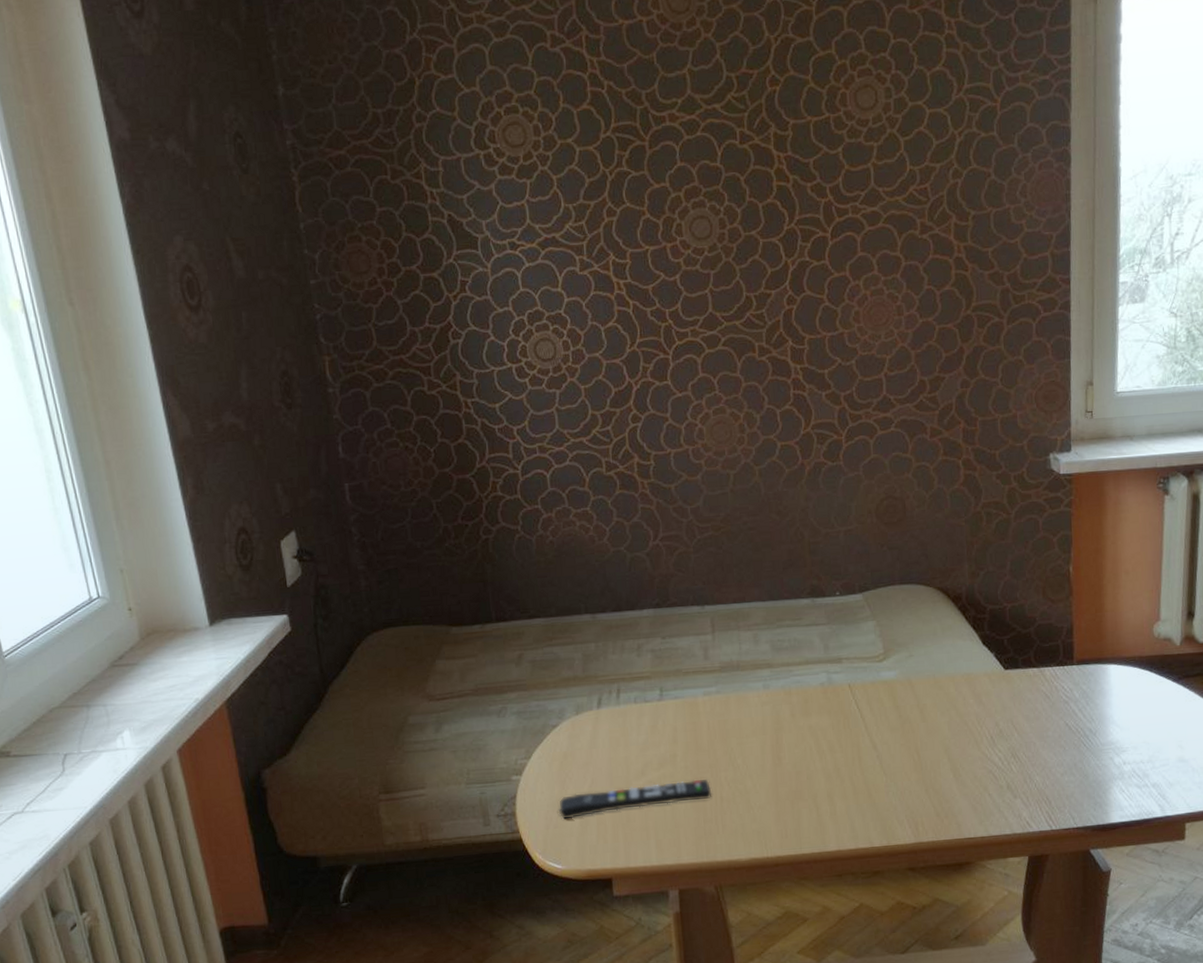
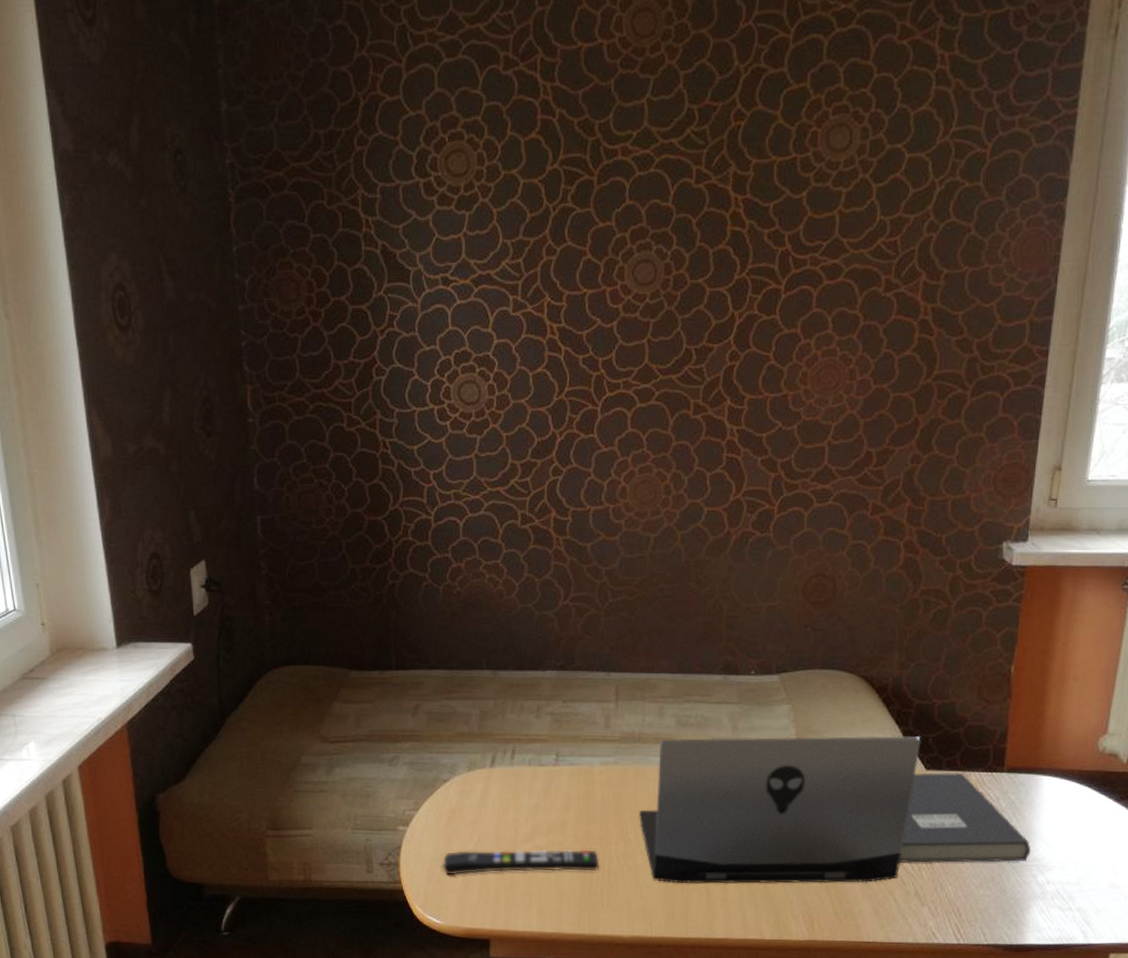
laptop: none [744,639,998,803] -> present [639,735,922,884]
book: none [989,669,1106,759] -> present [899,772,1031,863]

